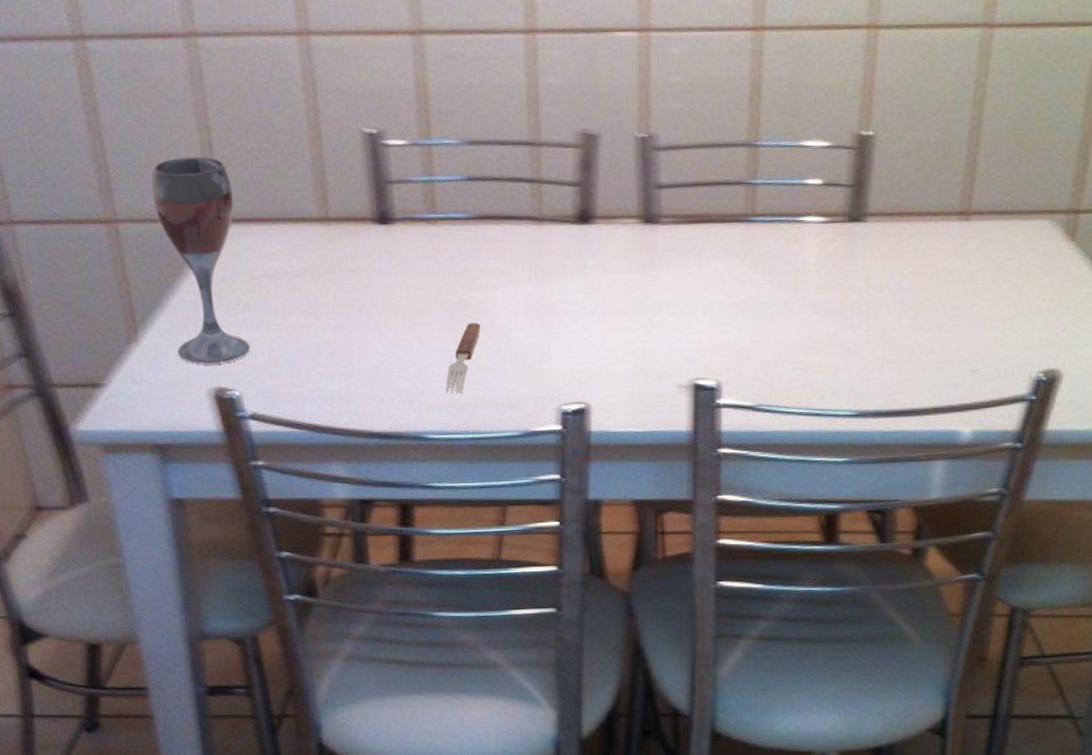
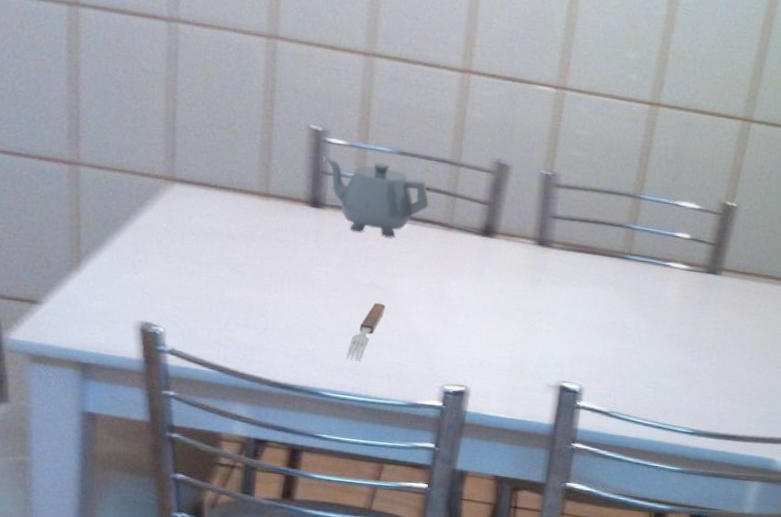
cup: present [152,156,251,364] -> none [113,120,188,302]
teapot: none [384,158,512,244] -> present [324,156,429,237]

